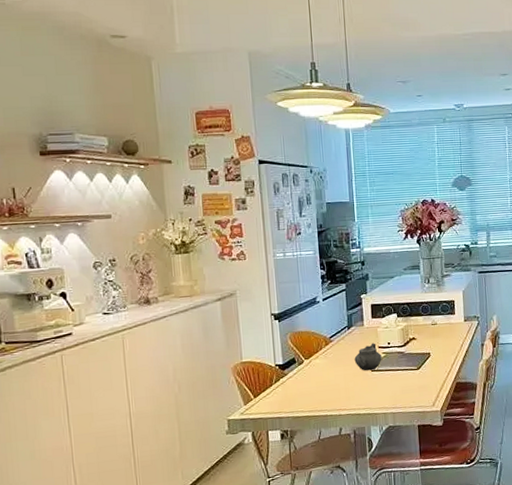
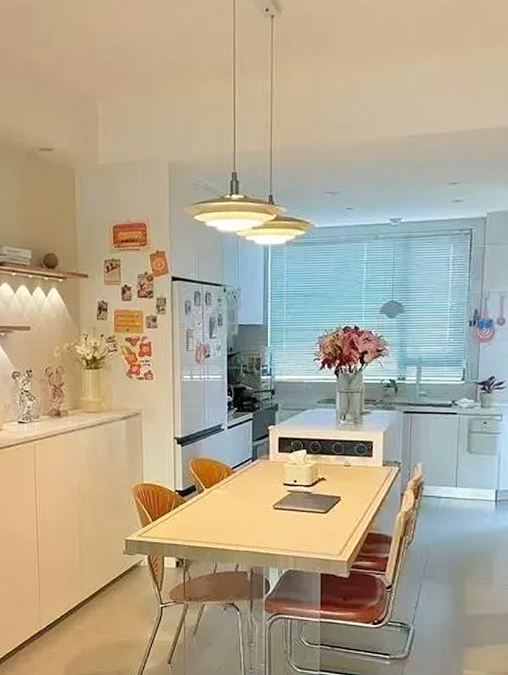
teapot: present [354,343,382,371] -> none [257,479,287,508]

